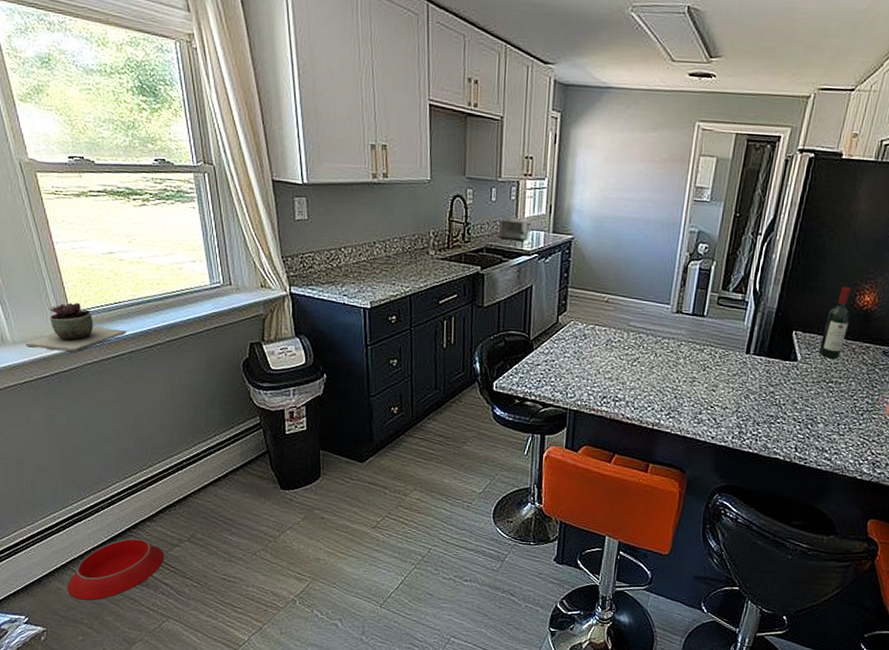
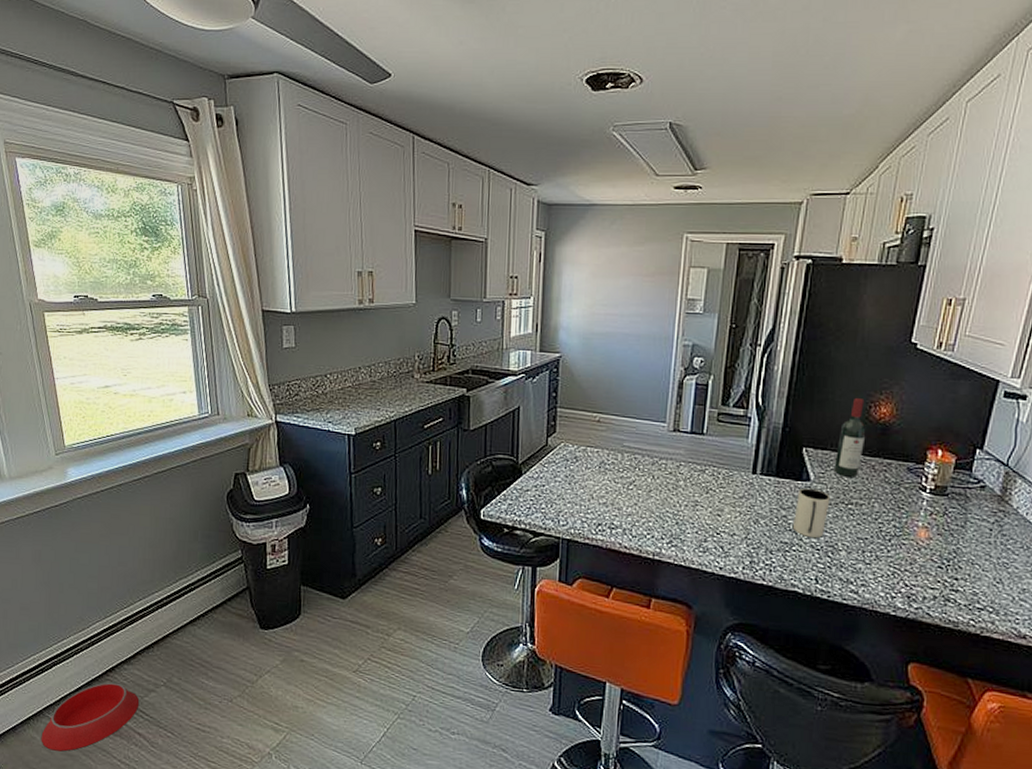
succulent plant: present [26,302,126,352] -> none [21,436,116,487]
toaster: present [498,216,531,241] -> none [483,336,517,361]
mug: none [778,367,814,413] -> present [792,488,830,539]

